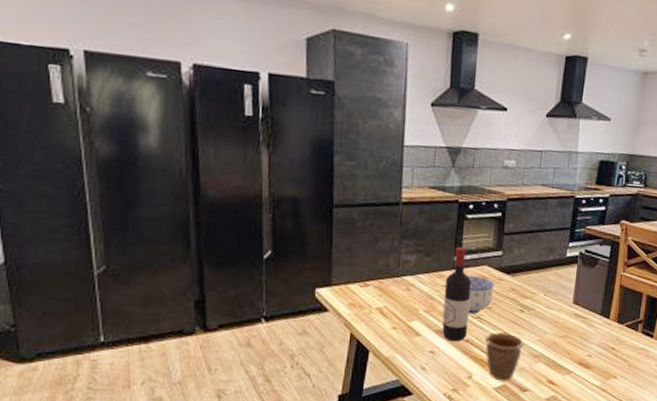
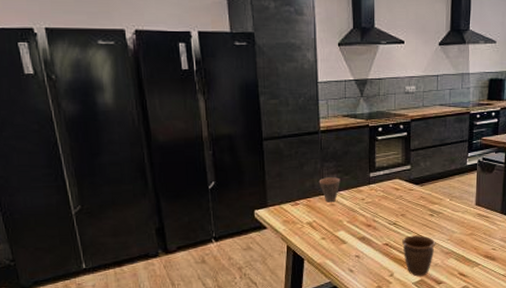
cup: none [394,257,420,287] -> present [318,177,340,202]
wine bottle: present [442,246,472,342] -> none [363,164,387,246]
bowl: present [467,276,495,314] -> none [382,189,406,222]

